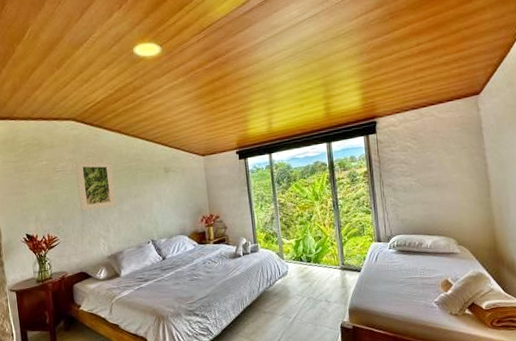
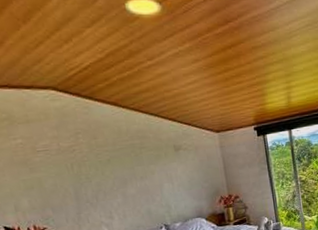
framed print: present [75,160,116,211] -> none [61,138,119,197]

